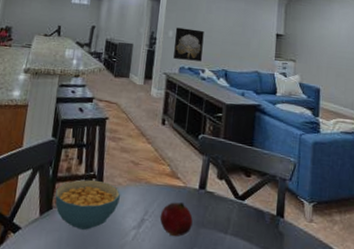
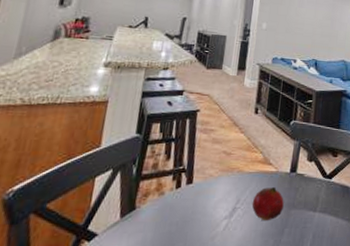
cereal bowl: present [55,179,121,230] -> none [138,174,212,227]
wall art: present [173,27,204,62] -> none [267,20,296,52]

